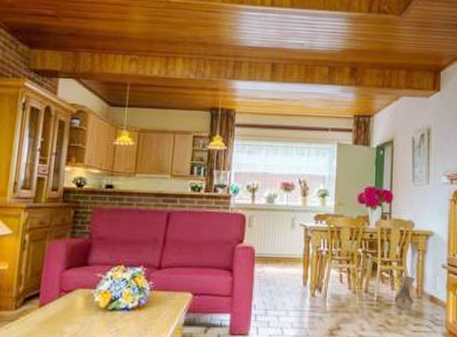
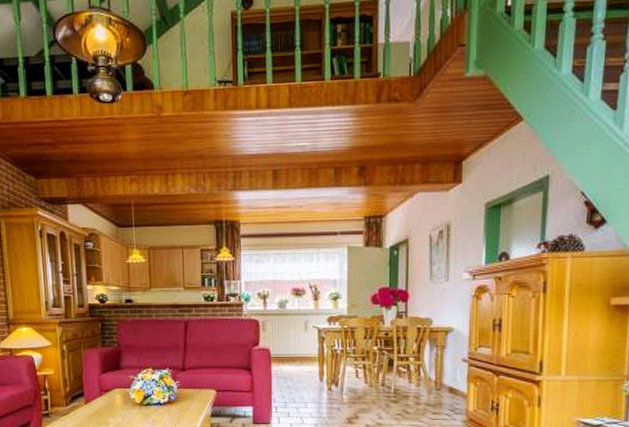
bag: present [394,276,416,309] -> none [412,370,435,399]

